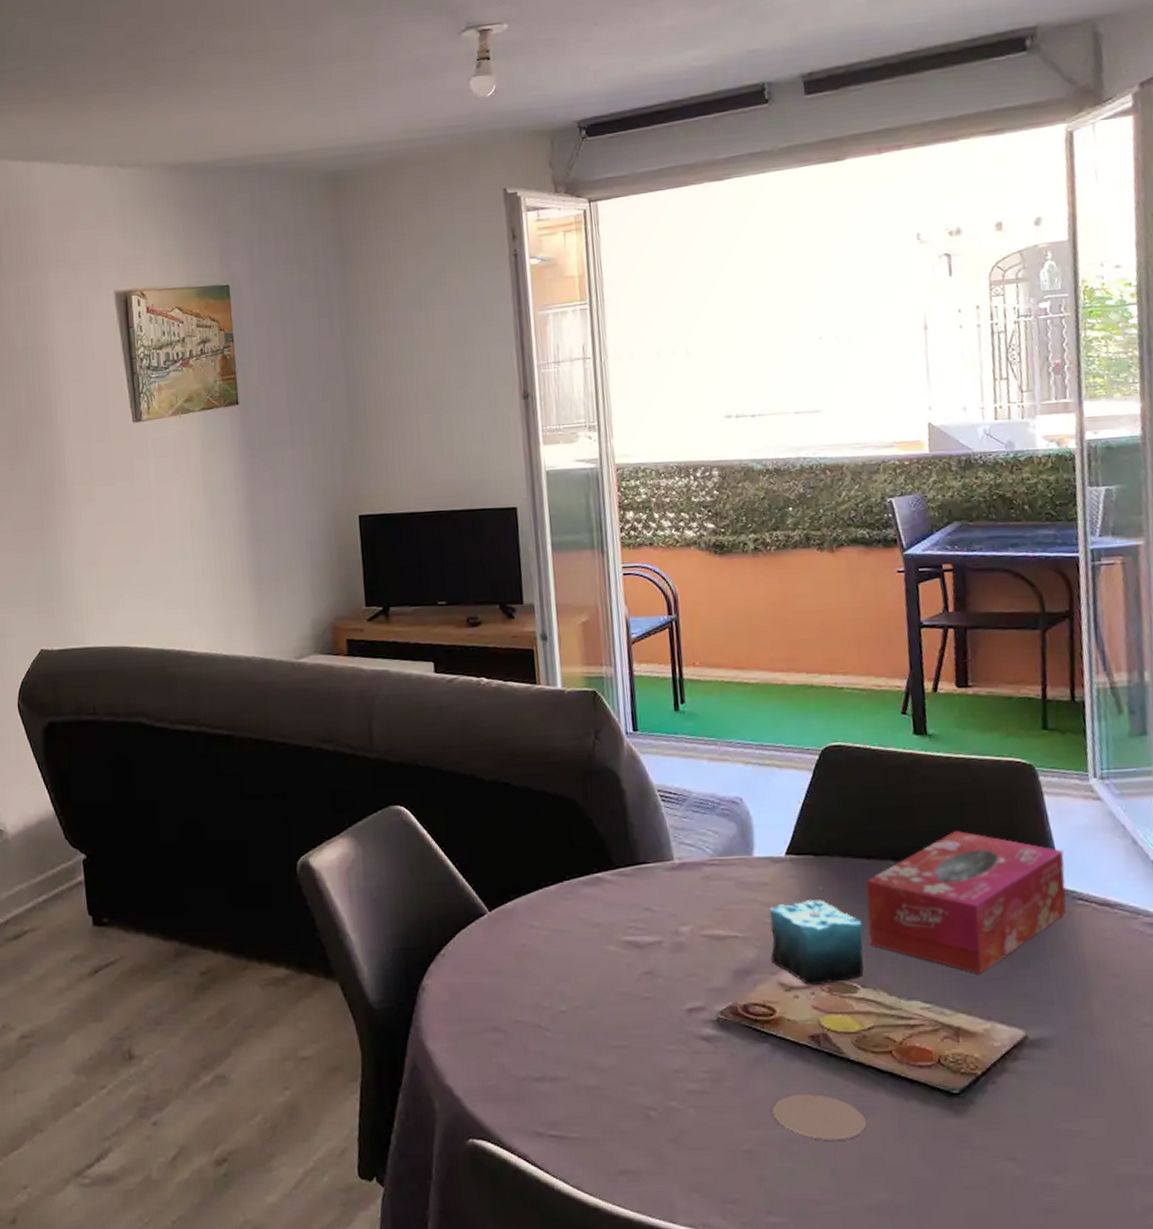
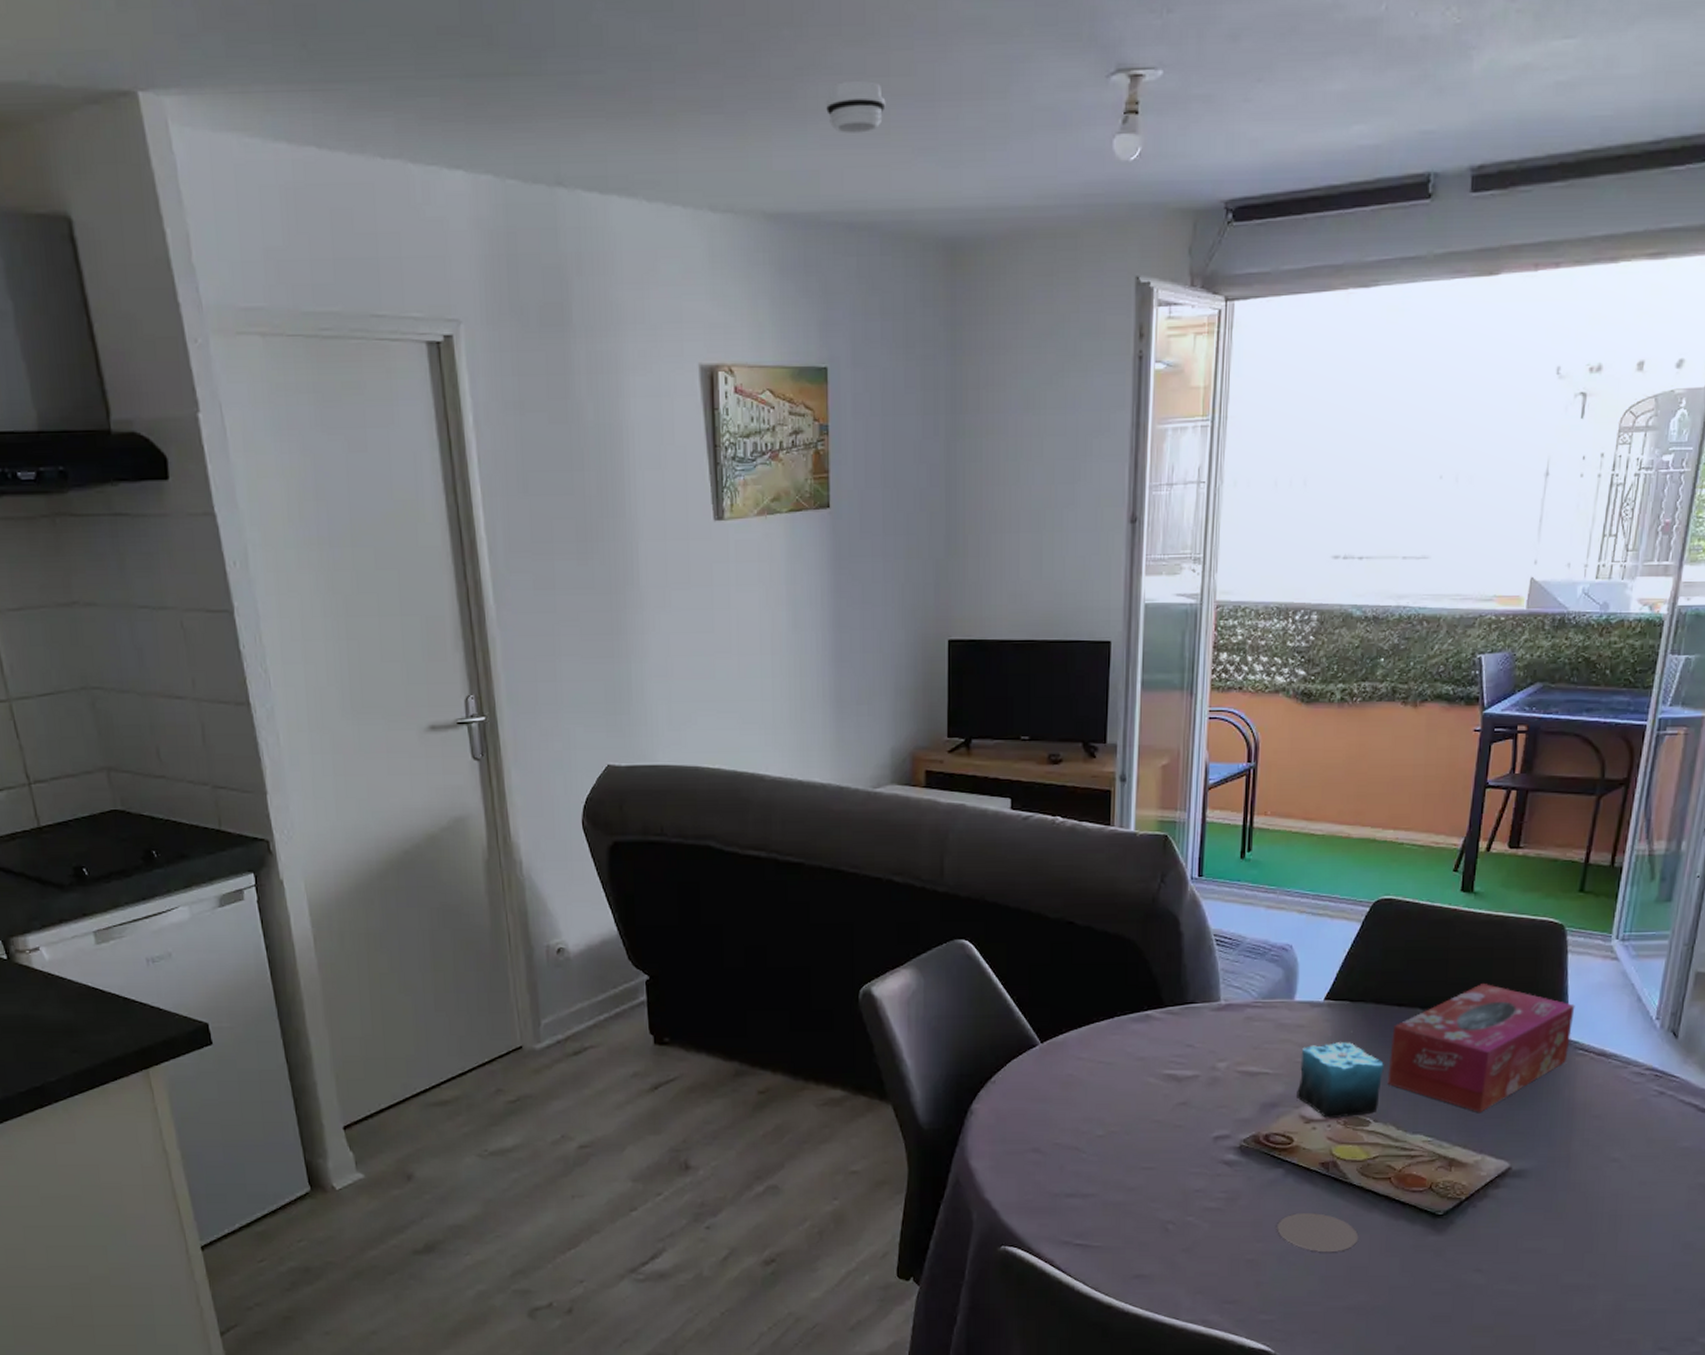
smoke detector: none [214,55,267,98] -> present [825,80,886,134]

